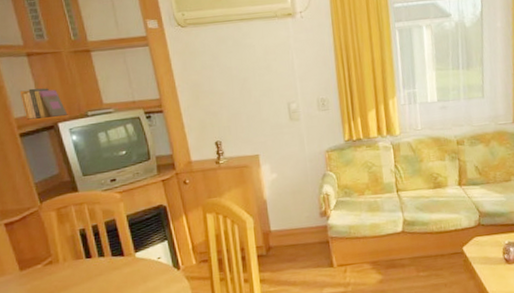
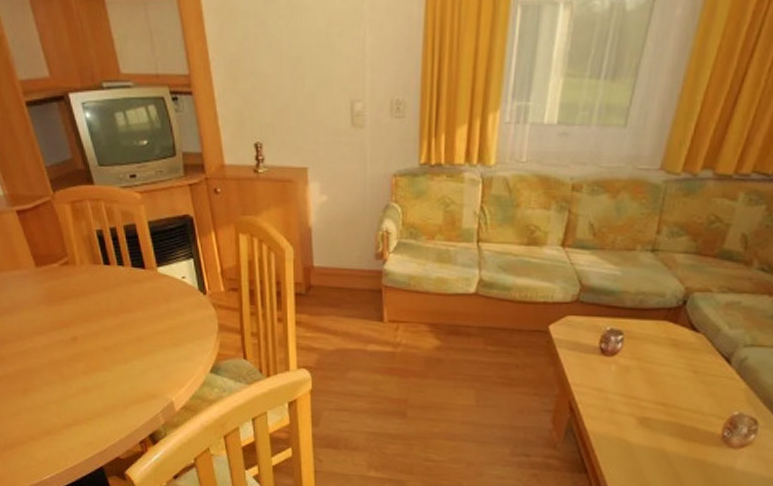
books: present [20,88,68,120] -> none [23,42,80,86]

